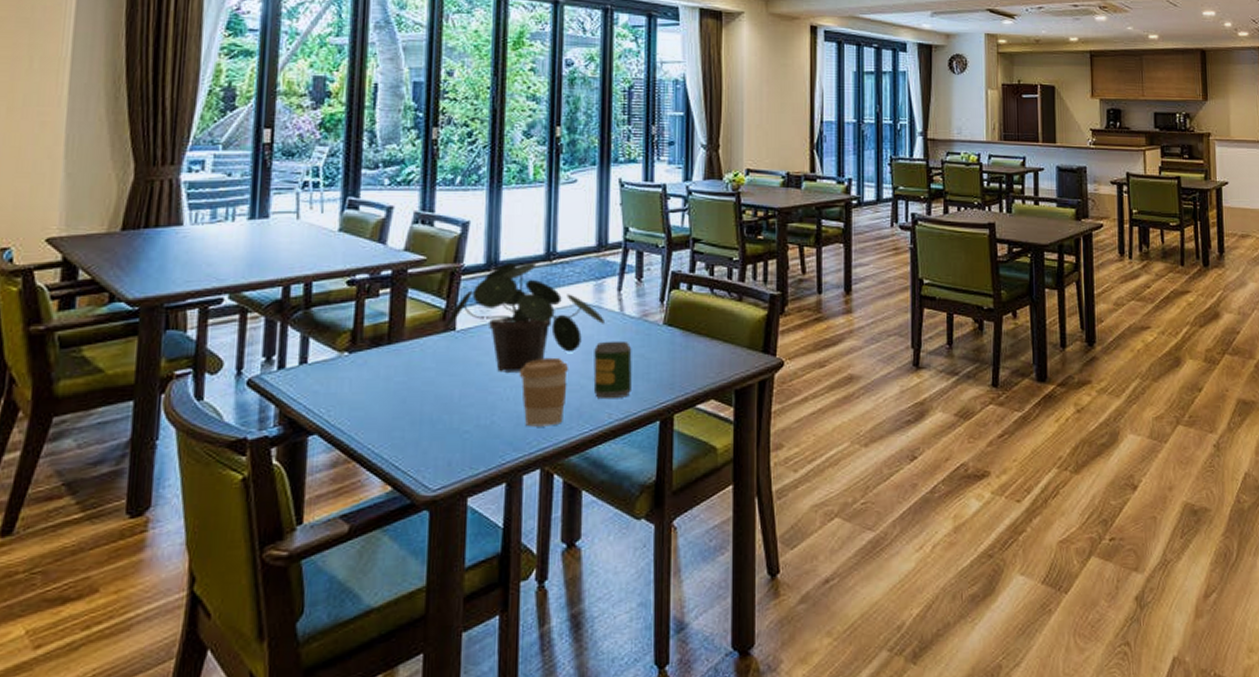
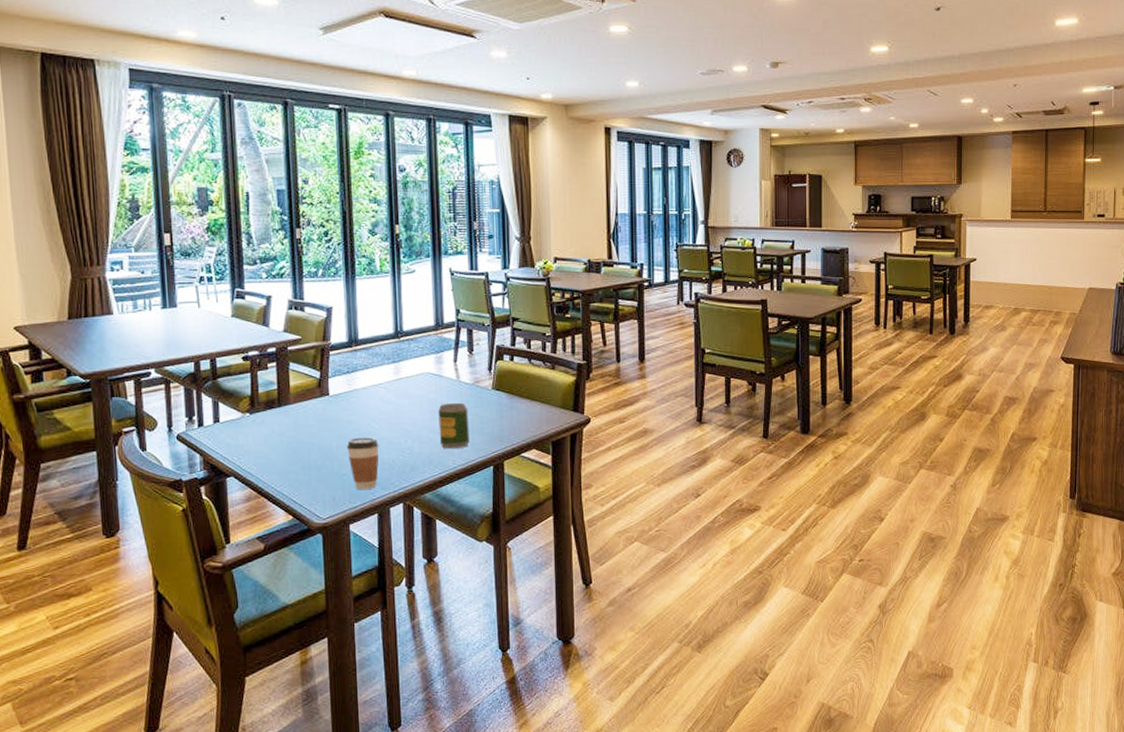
potted plant: present [447,262,606,372] -> none [322,339,446,428]
coffee cup: none [473,383,515,451] -> present [347,437,379,489]
coffee cup: present [519,357,569,427] -> none [381,416,420,471]

